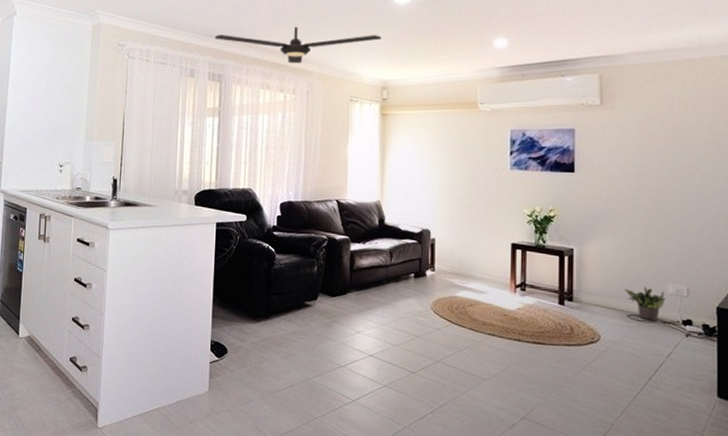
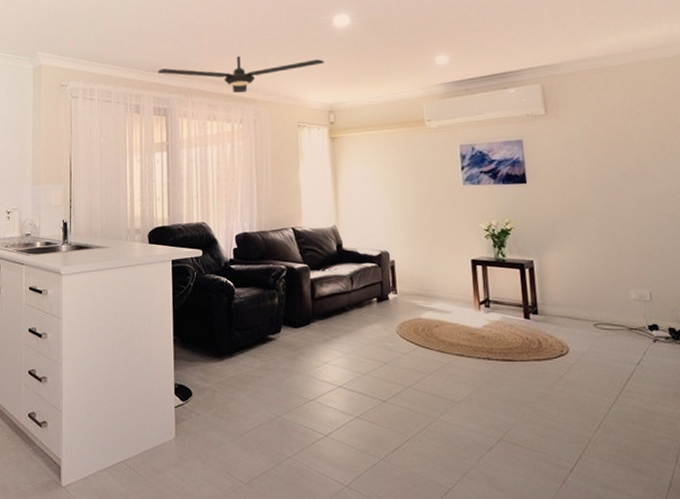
potted plant: present [624,286,666,321] -> none [587,294,630,329]

